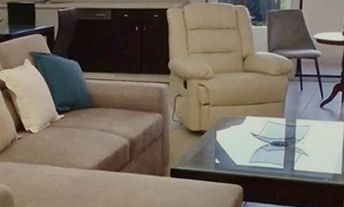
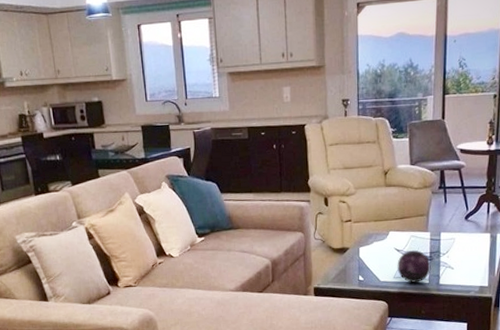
decorative orb: none [253,135,286,168] -> present [397,249,431,283]

